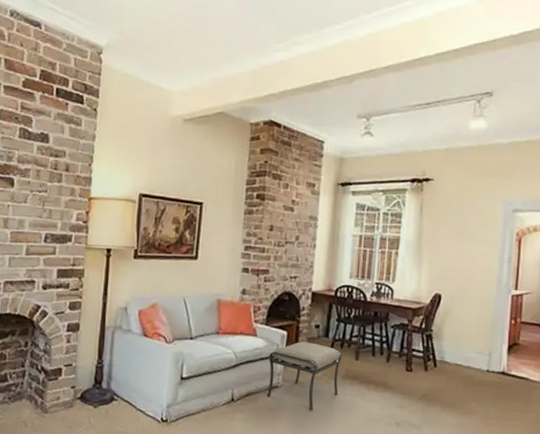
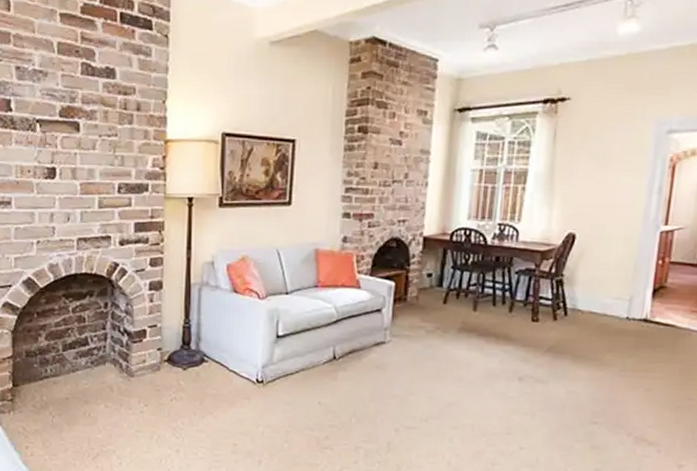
ottoman: present [267,341,342,411] -> none [373,292,458,368]

